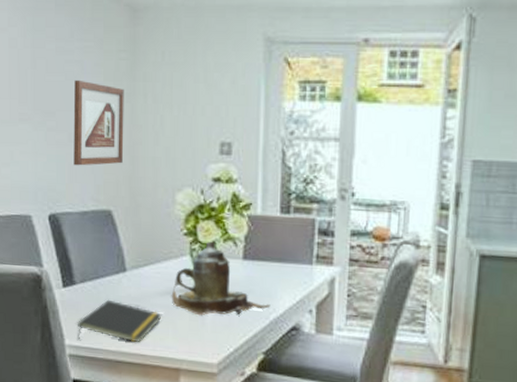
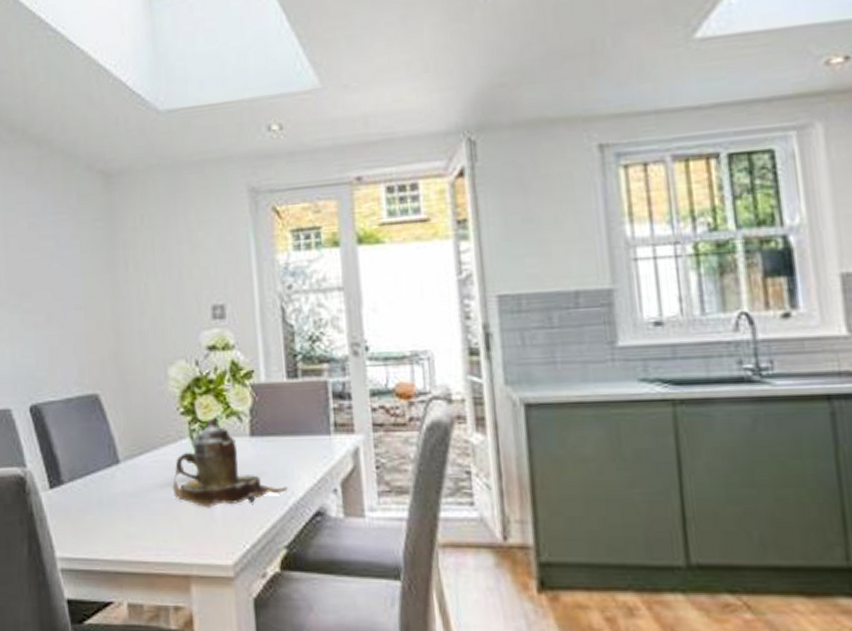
picture frame: present [73,79,124,166] -> none [50,255,107,348]
notepad: present [78,299,162,343] -> none [69,498,164,550]

